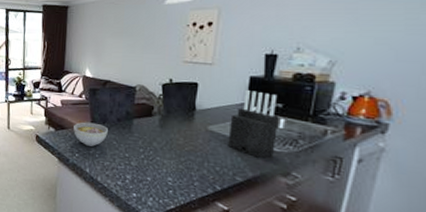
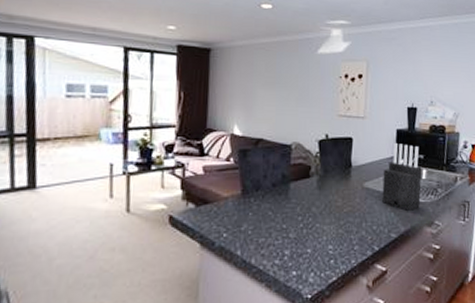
bowl: present [73,122,108,147] -> none [220,191,262,221]

